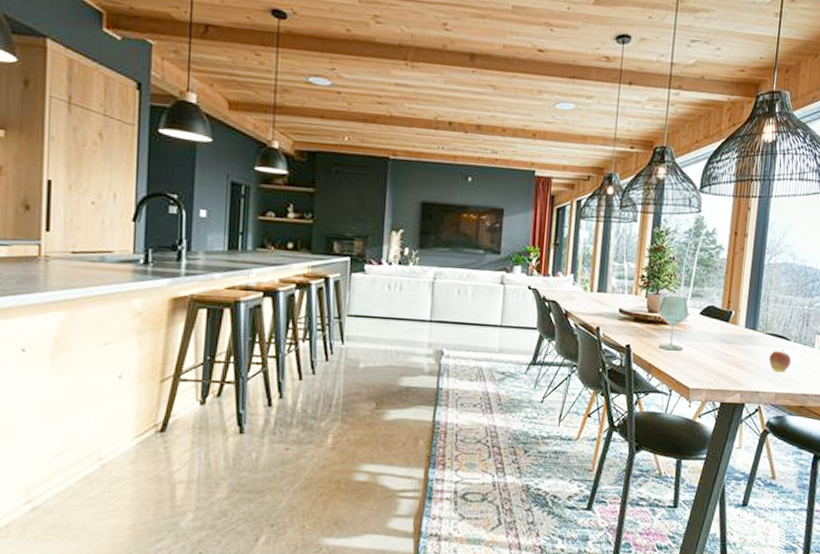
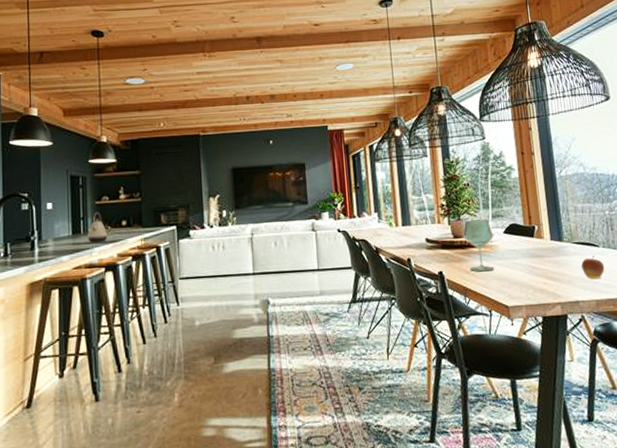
kettle: none [246,229,270,264] -> present [88,212,108,243]

